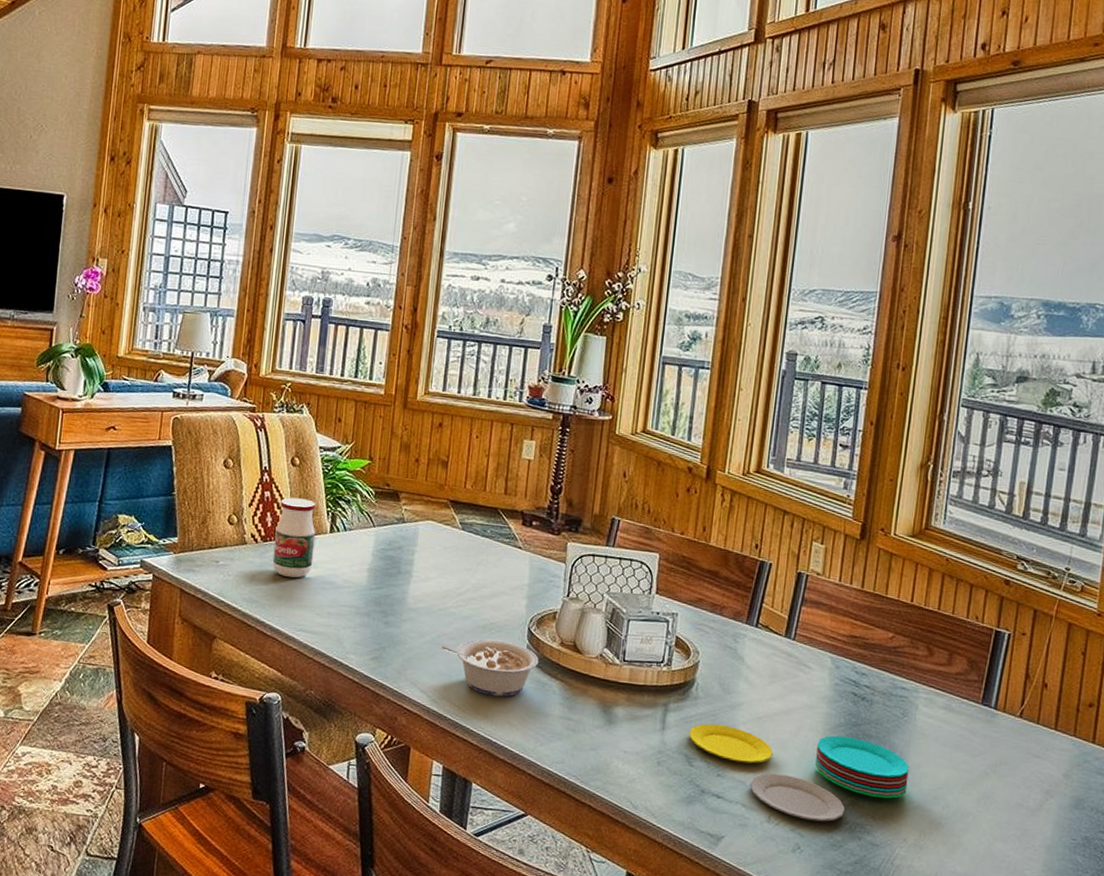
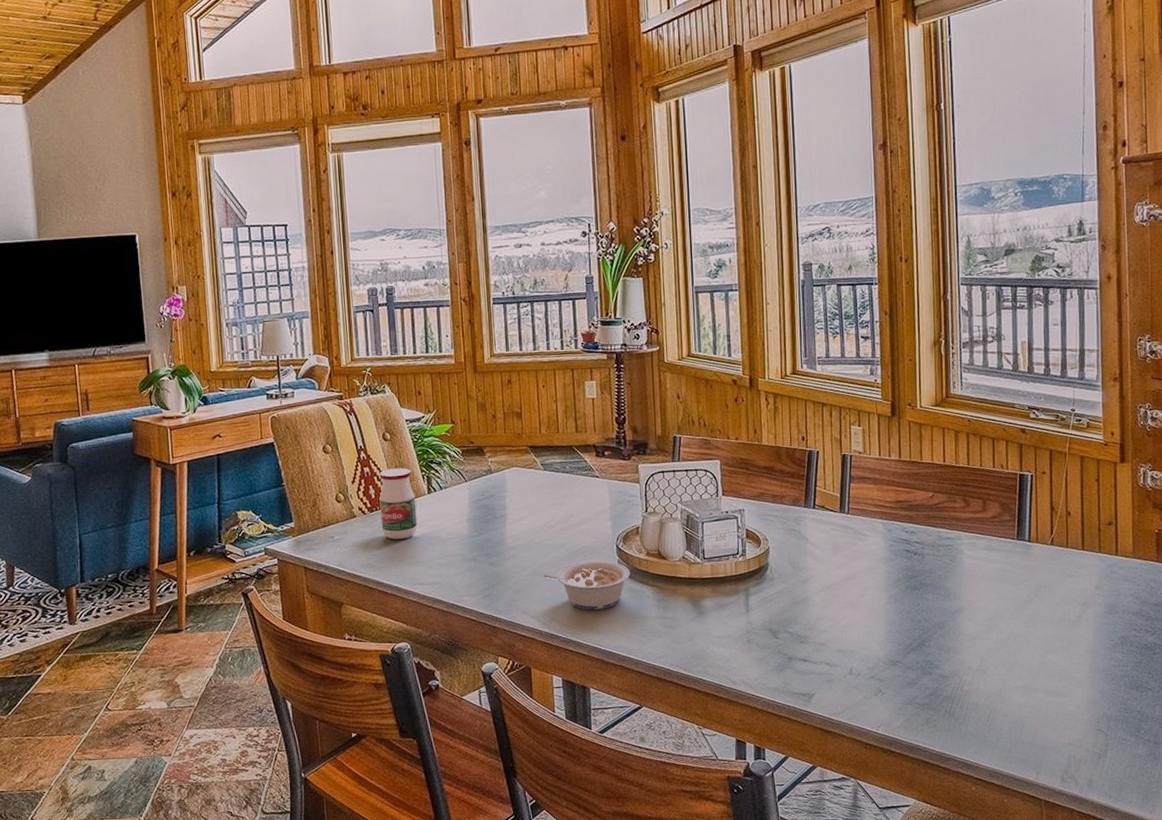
plate: present [689,723,909,822] -> none [771,588,965,666]

